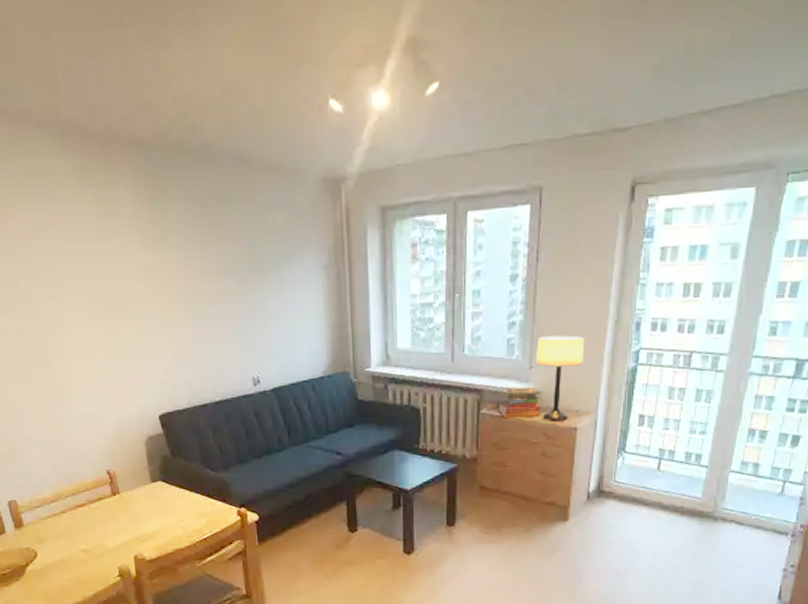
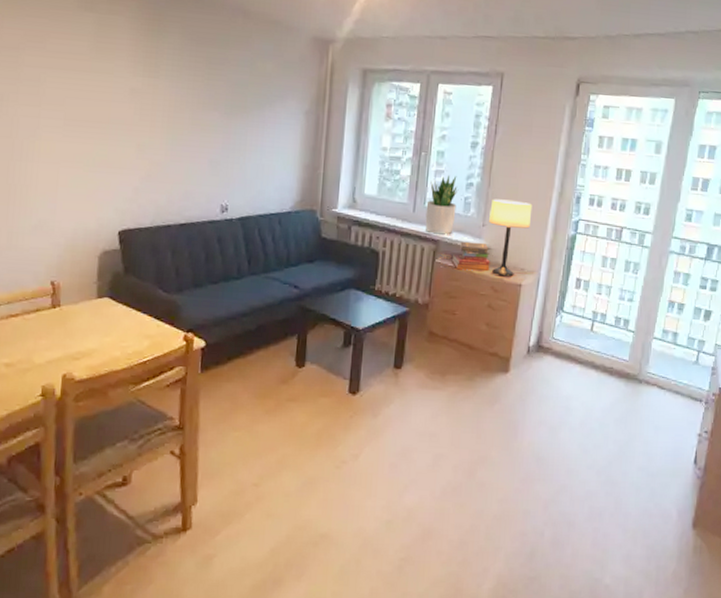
planter: none [465,316,500,383] -> present [425,175,459,235]

